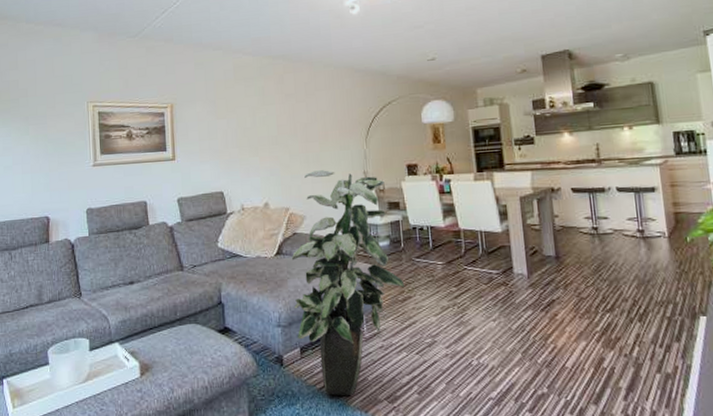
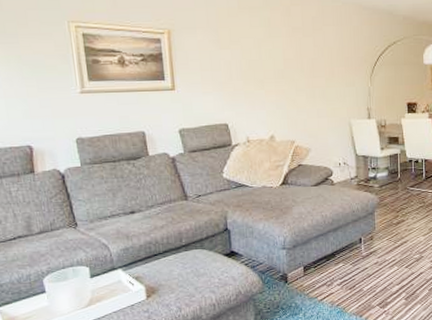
indoor plant: present [291,170,405,396] -> none [296,105,400,305]

